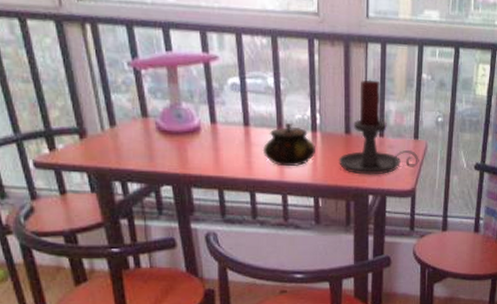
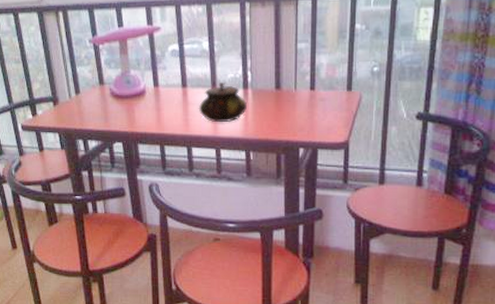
candle holder: present [338,79,419,175] -> none [268,35,353,128]

